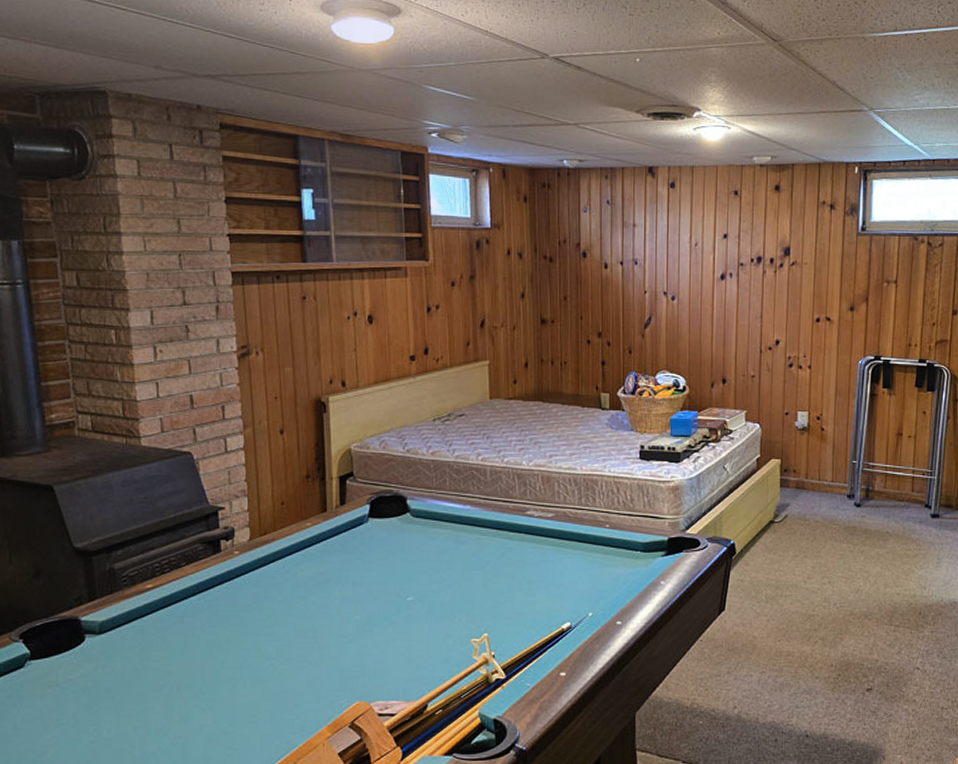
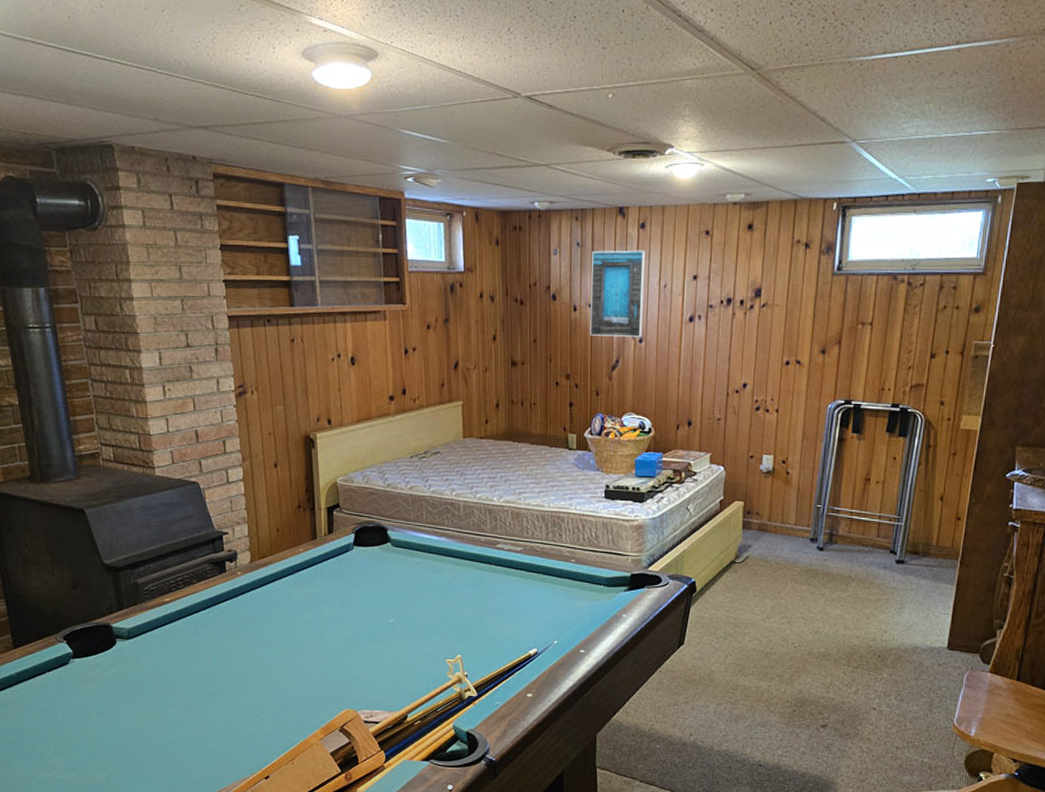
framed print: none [621,208,675,294] -> present [590,250,645,337]

